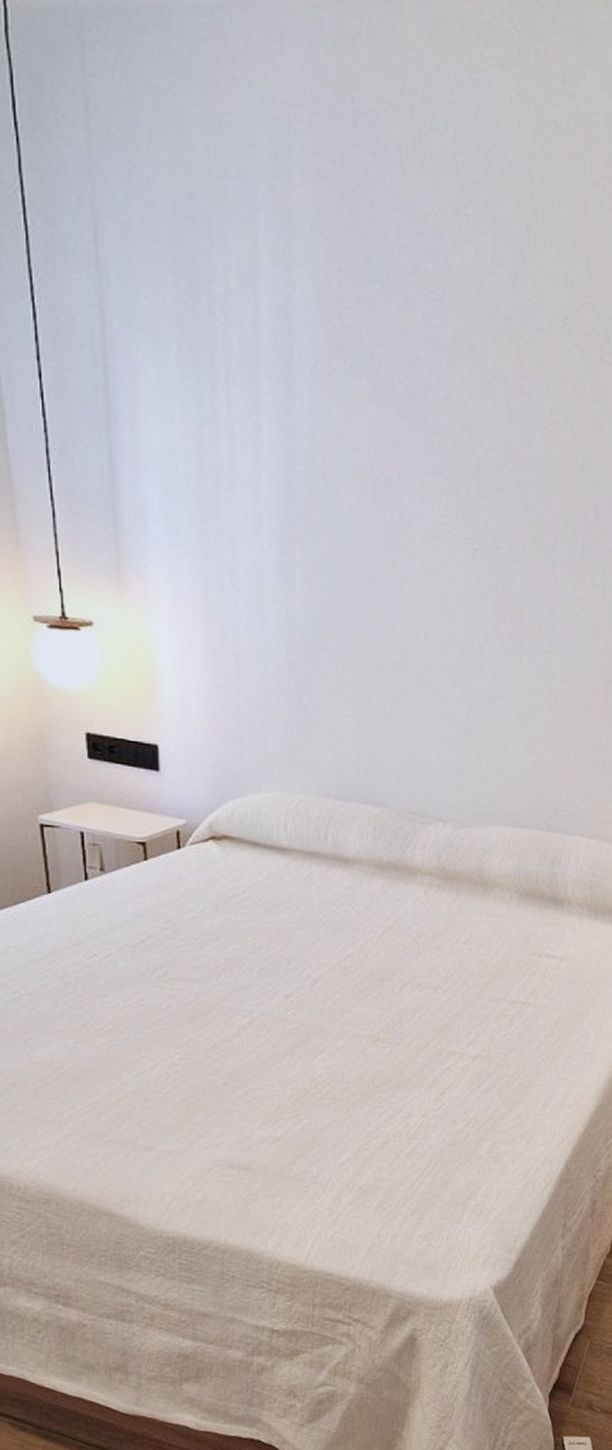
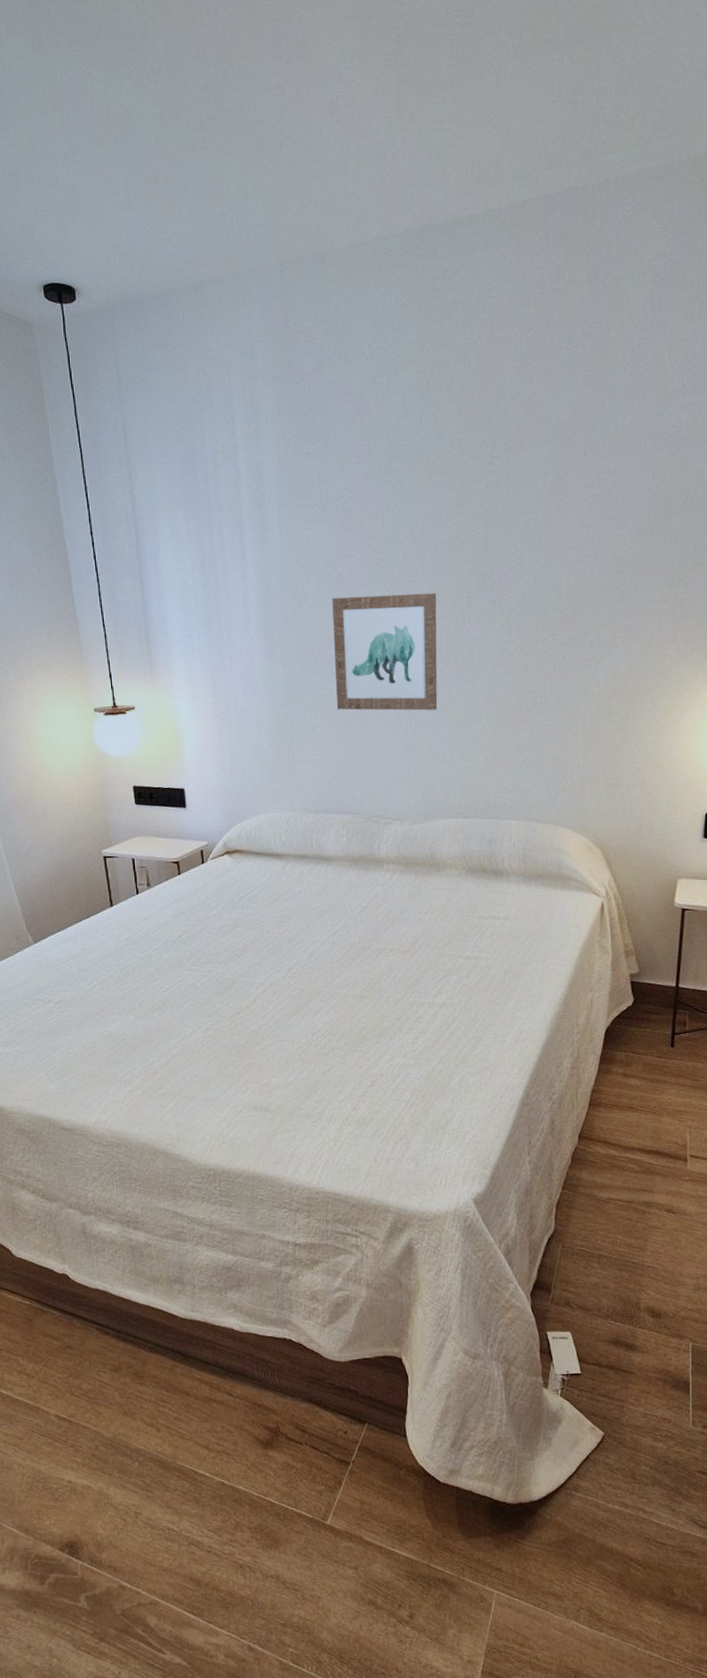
wall art: none [373,511,514,684] -> present [332,593,438,711]

